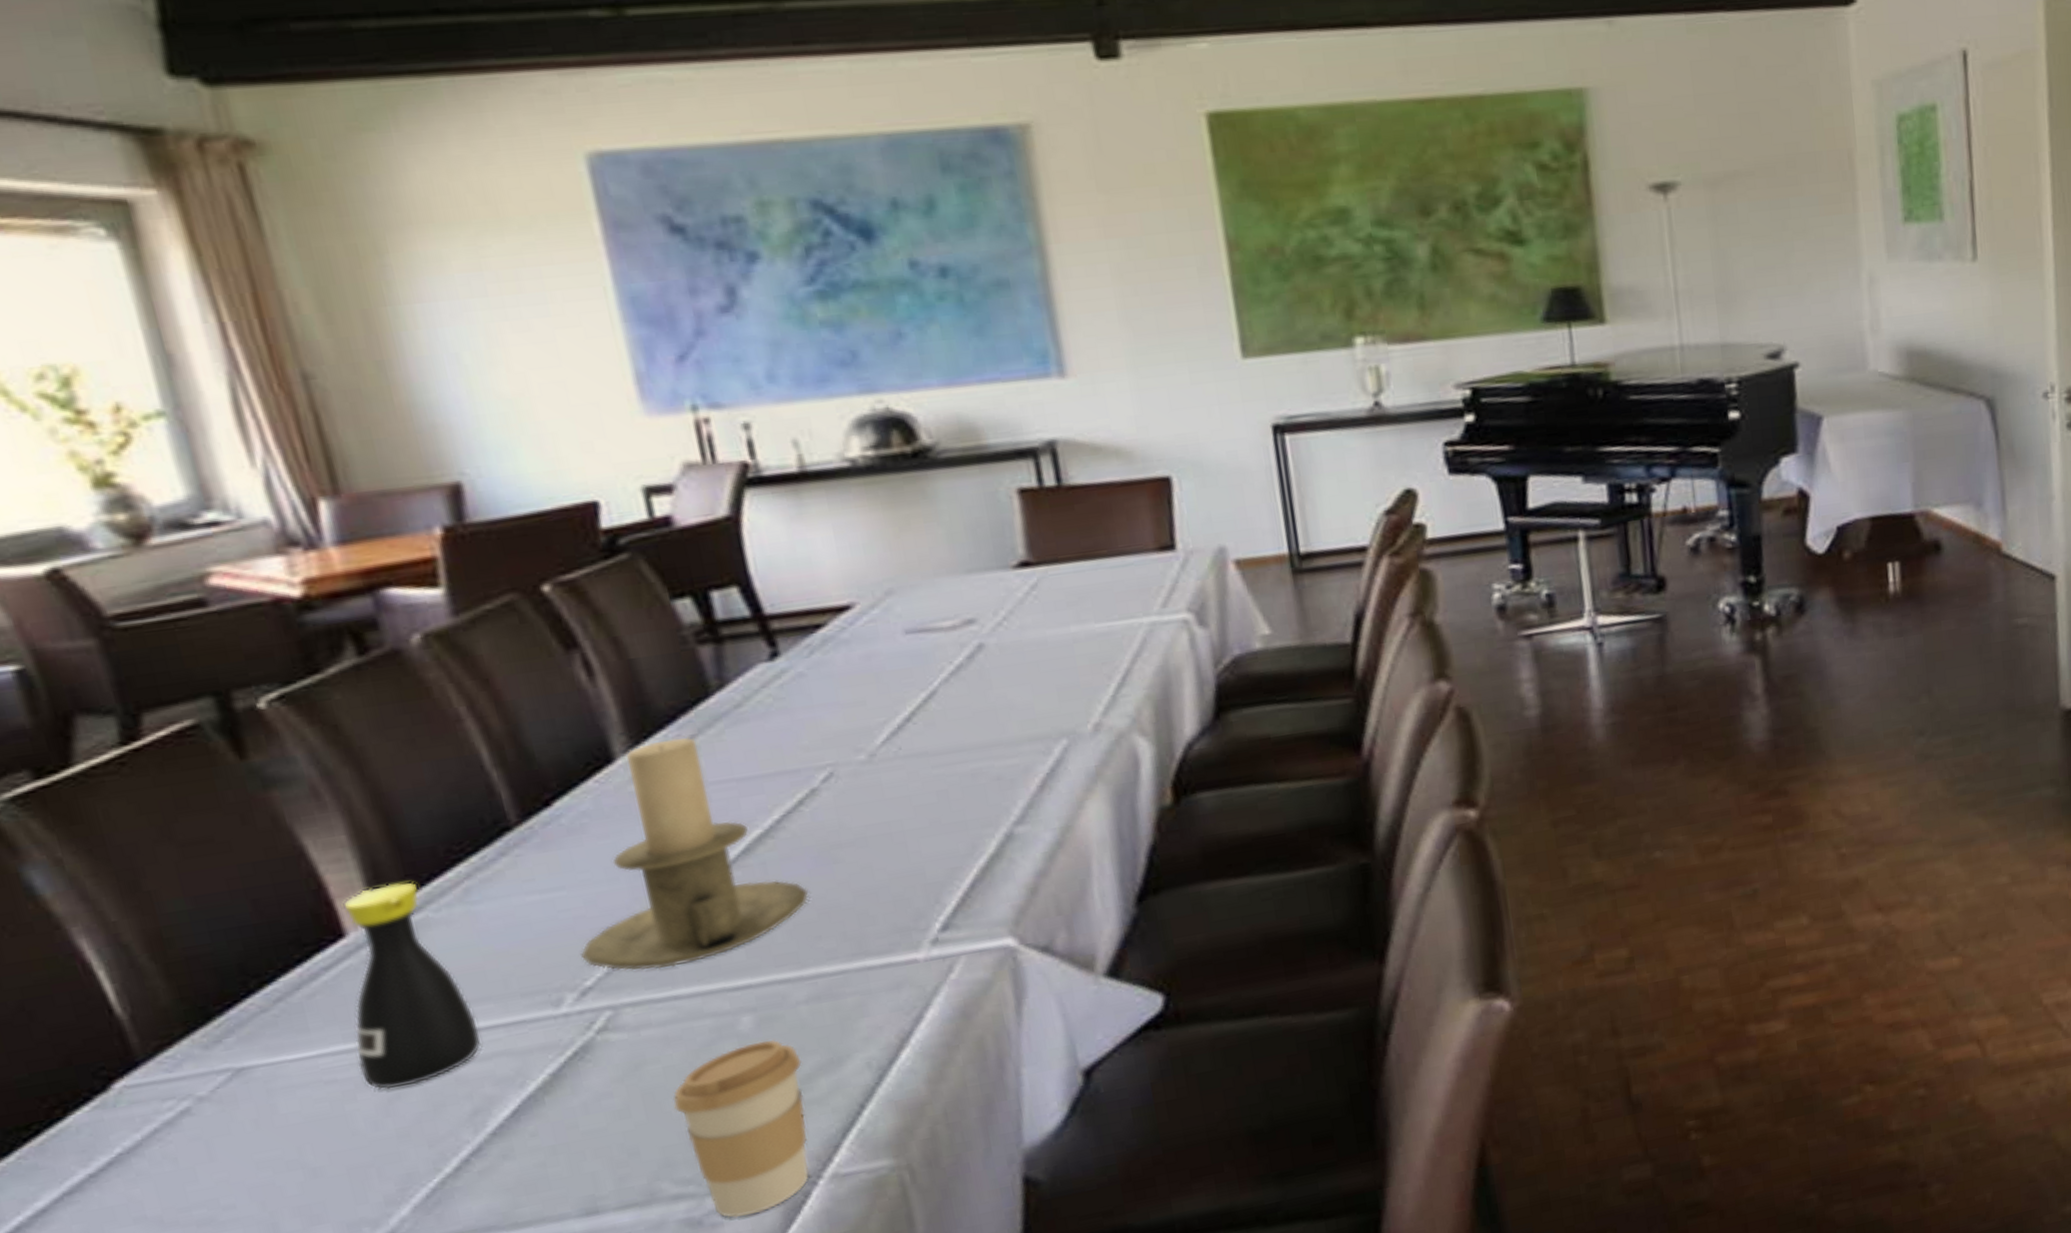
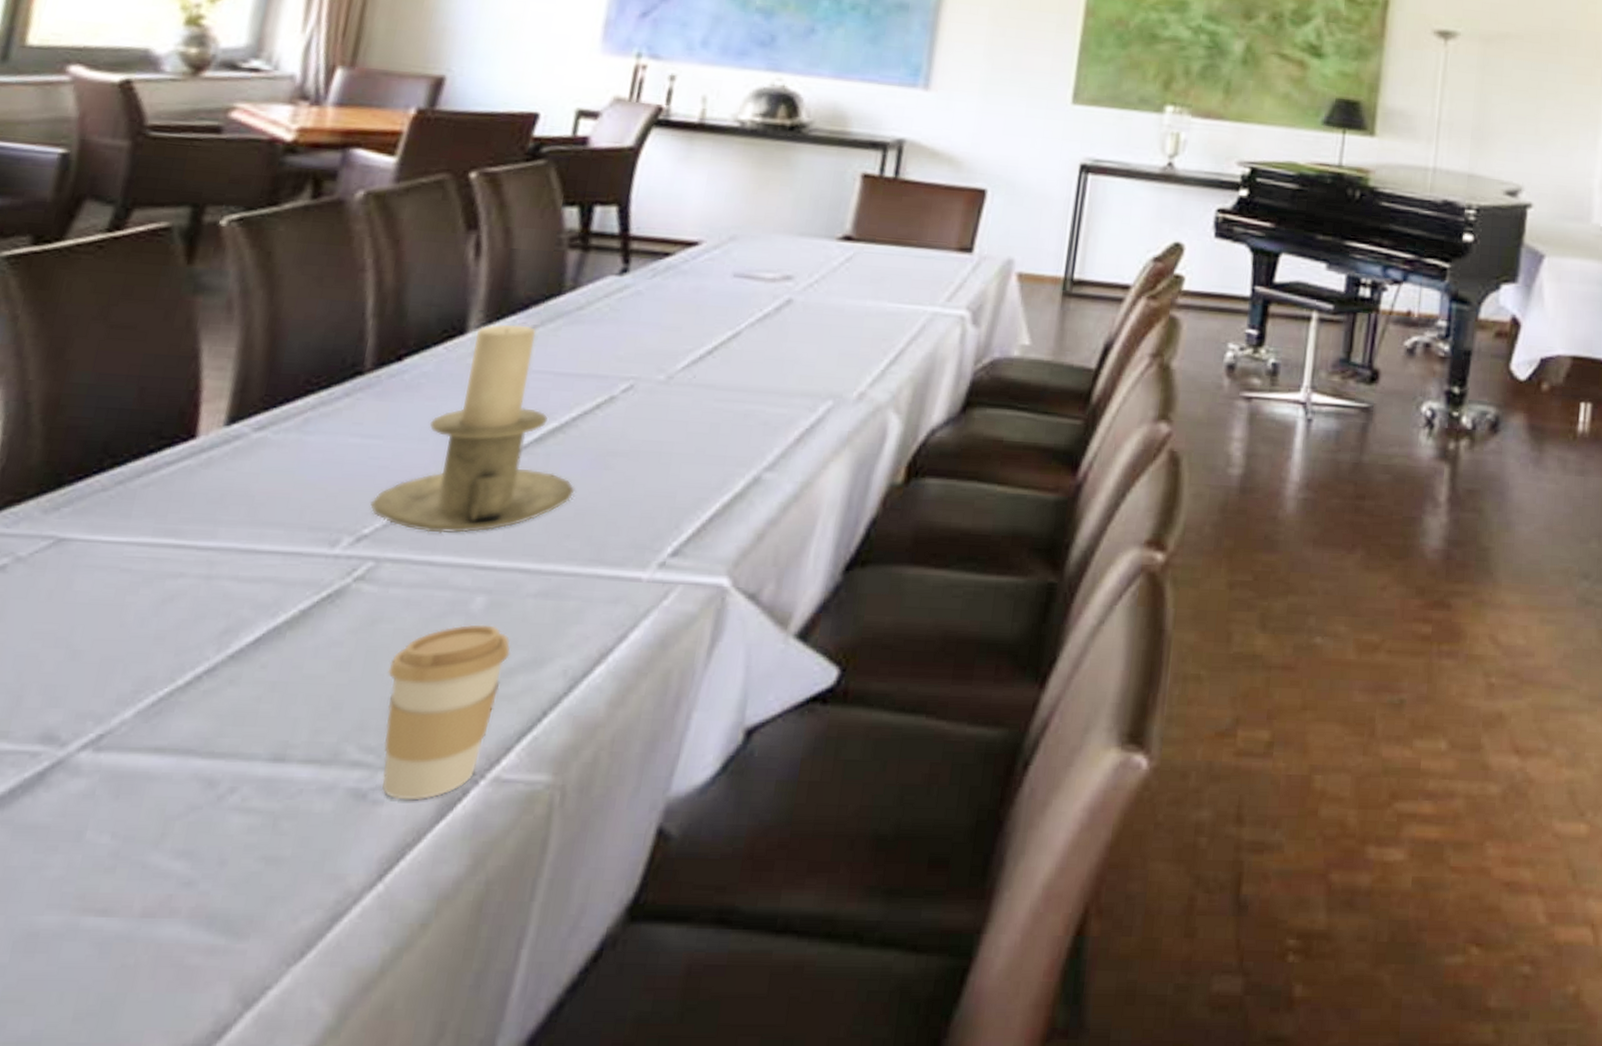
bottle: present [345,882,482,1090] -> none [151,399,270,591]

